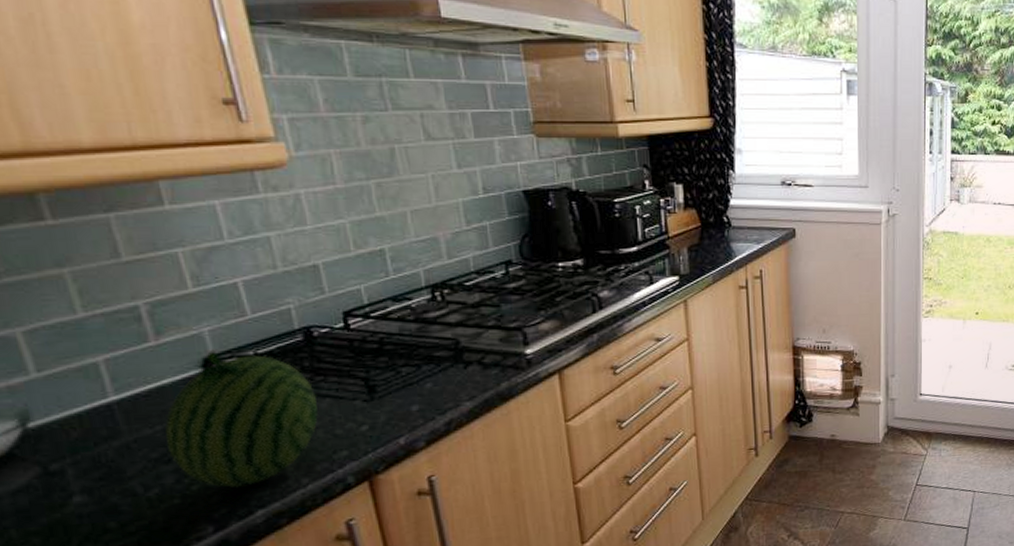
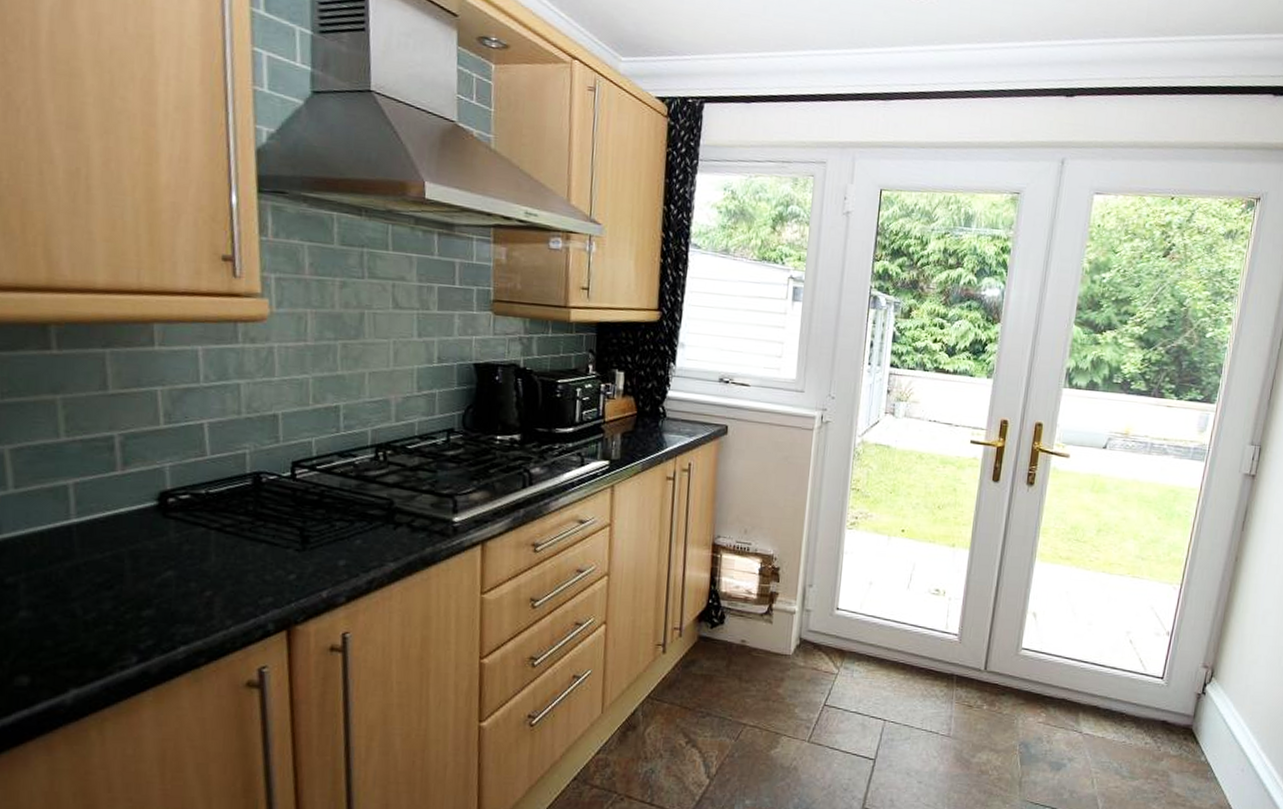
fruit: present [164,349,318,488] -> none [111,484,255,622]

